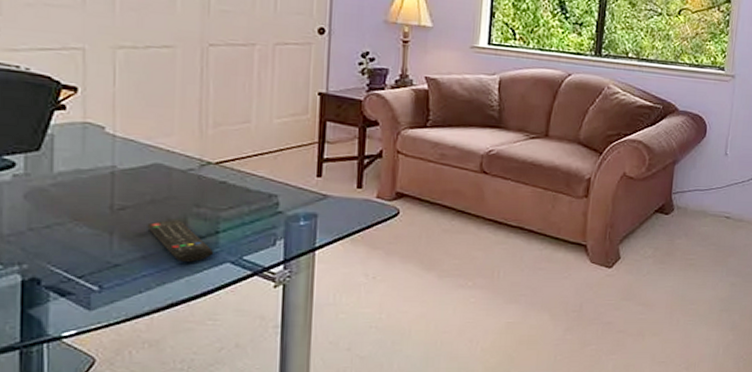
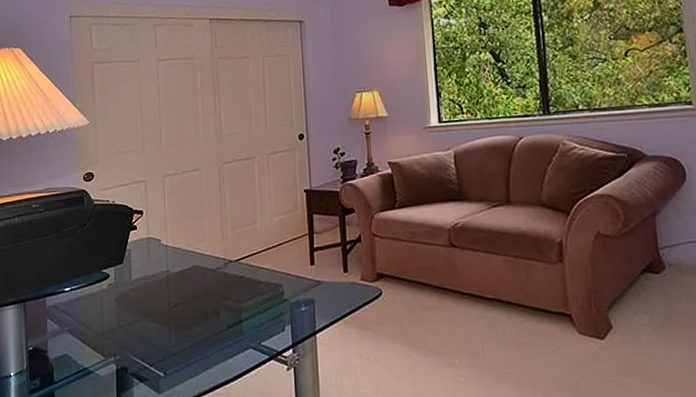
remote control: present [147,220,214,263] -> none [192,312,240,350]

